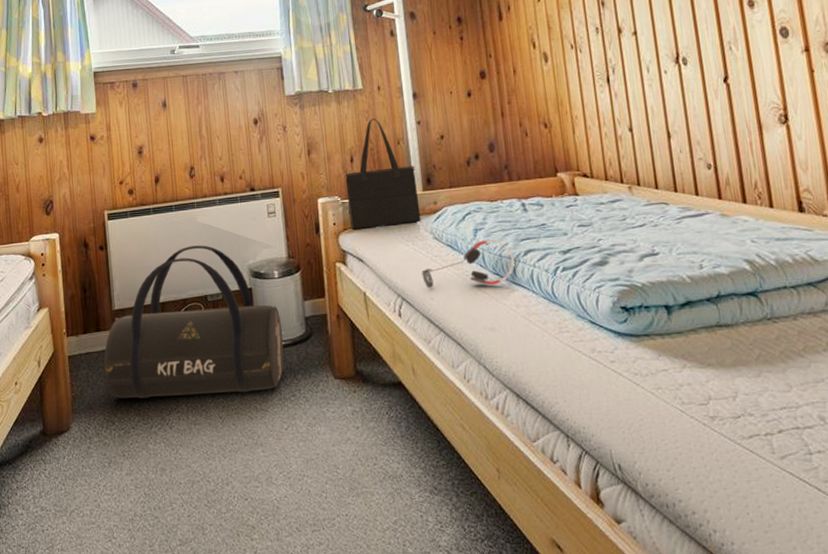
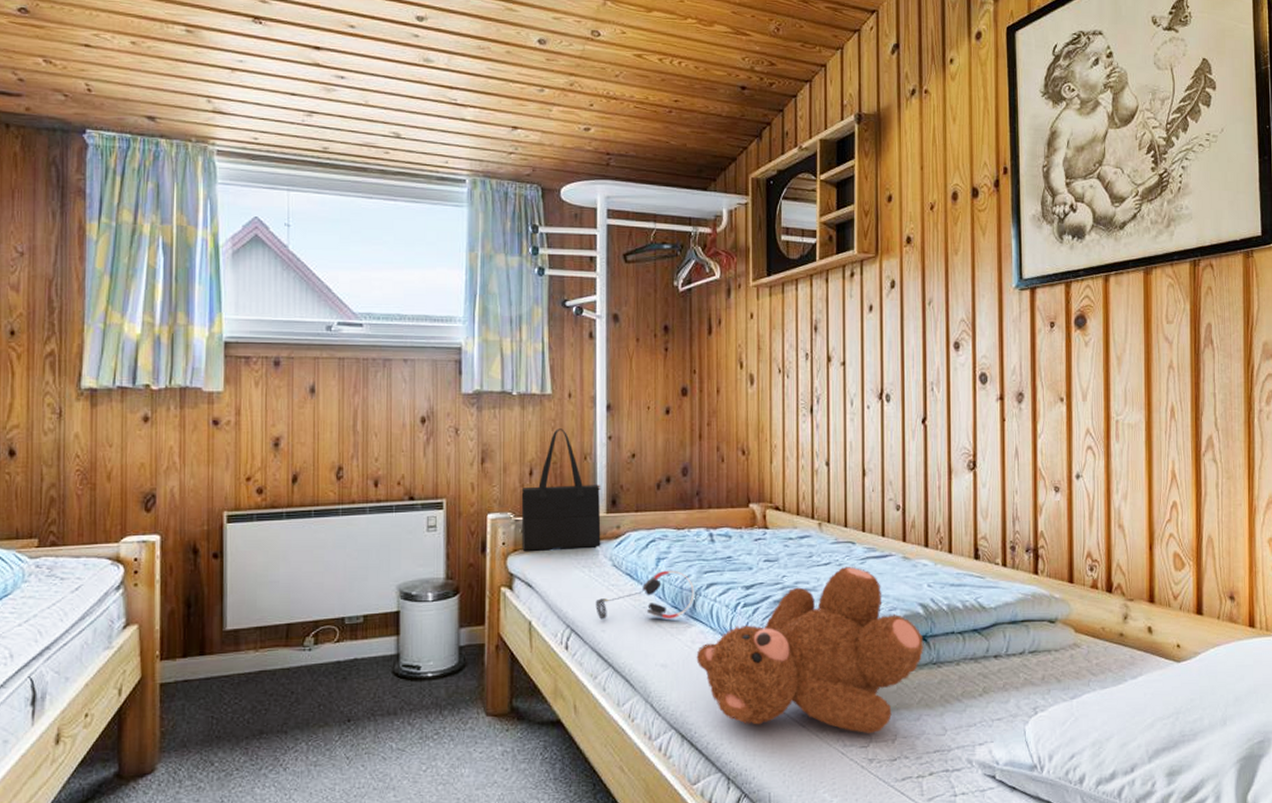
duffel bag: present [103,245,284,399] -> none [205,559,431,735]
teddy bear: none [522,226,756,392] -> present [696,566,924,734]

